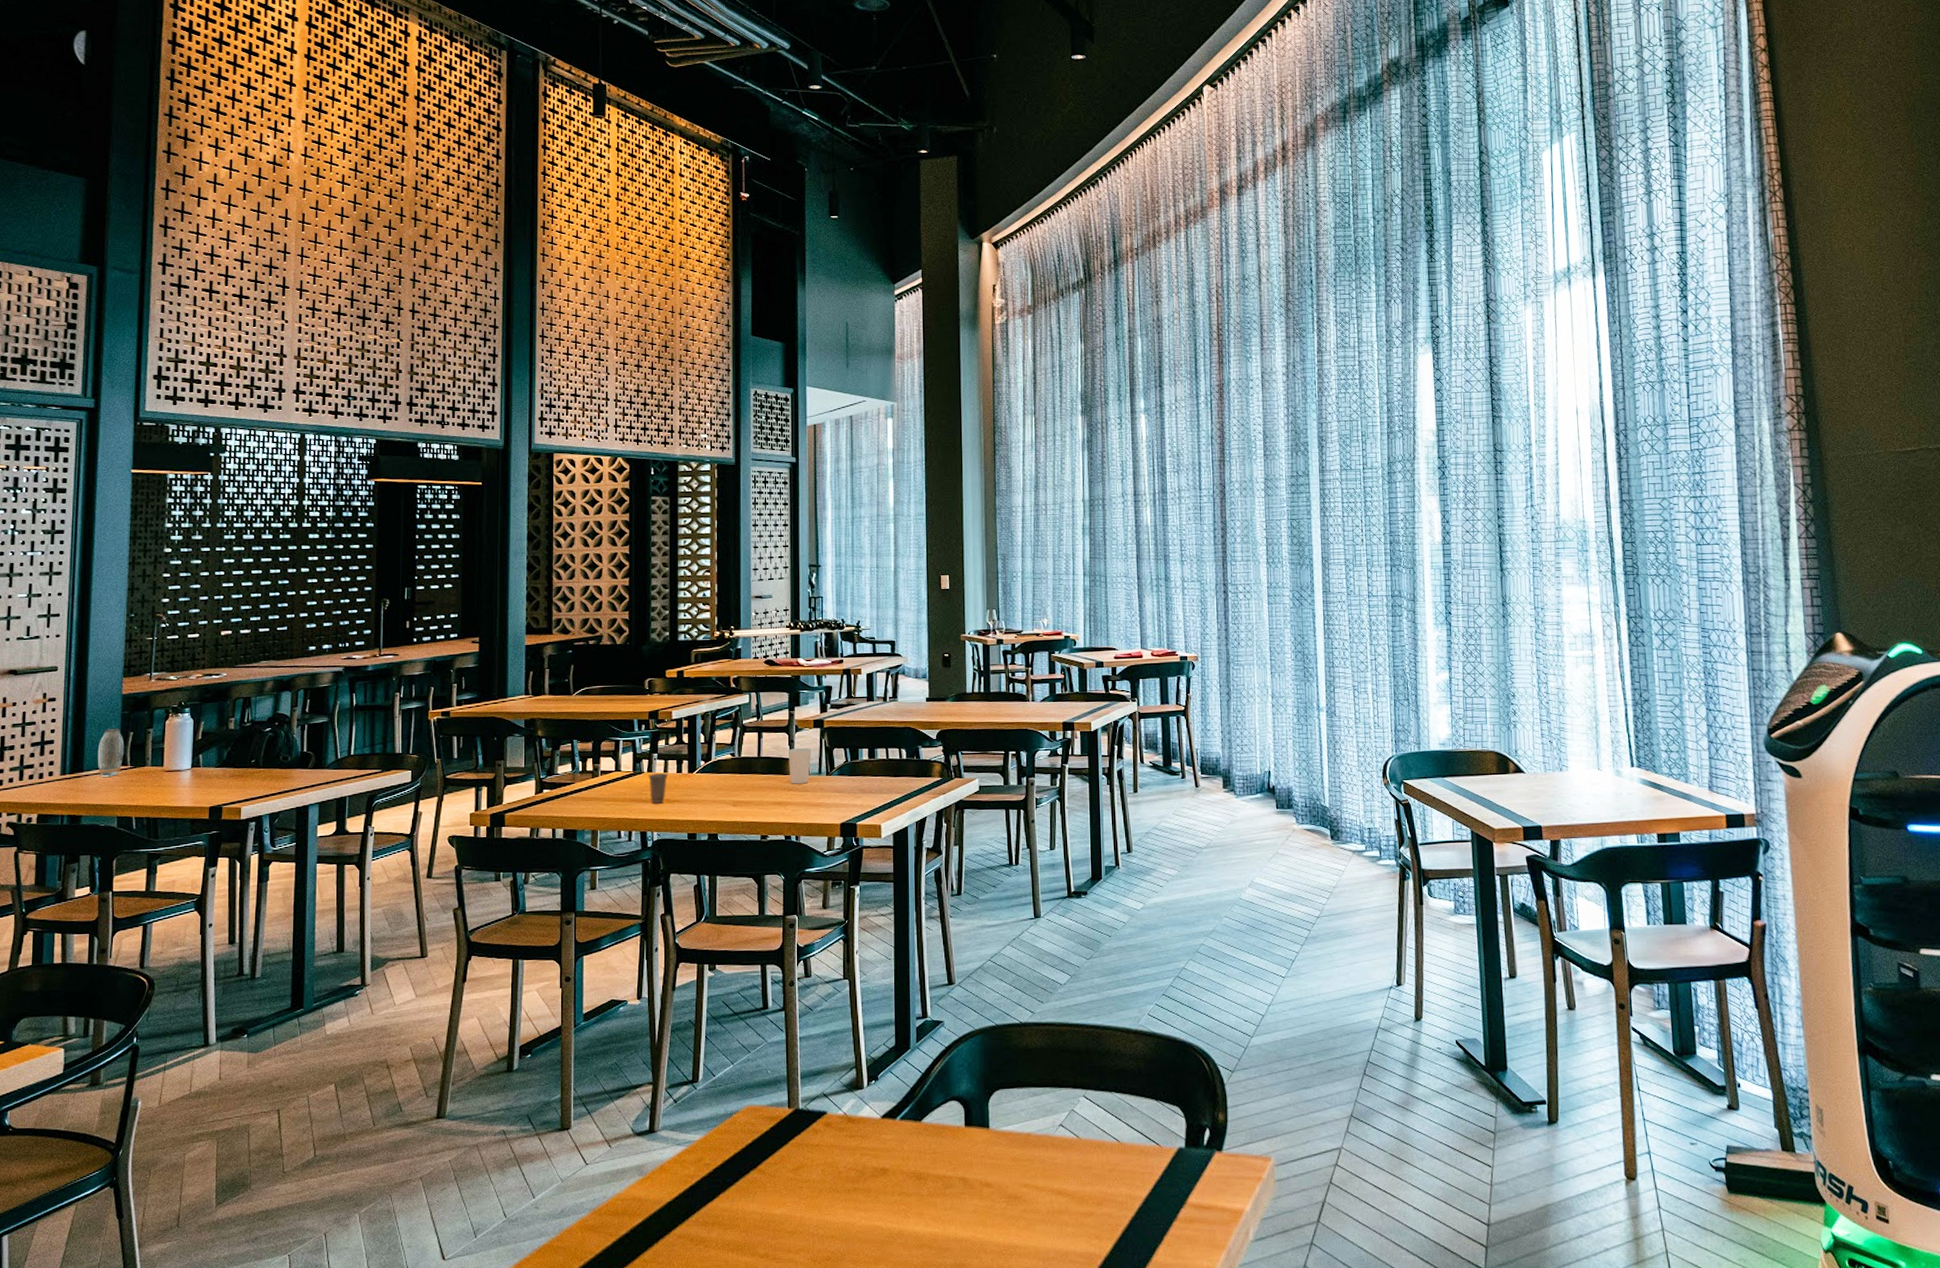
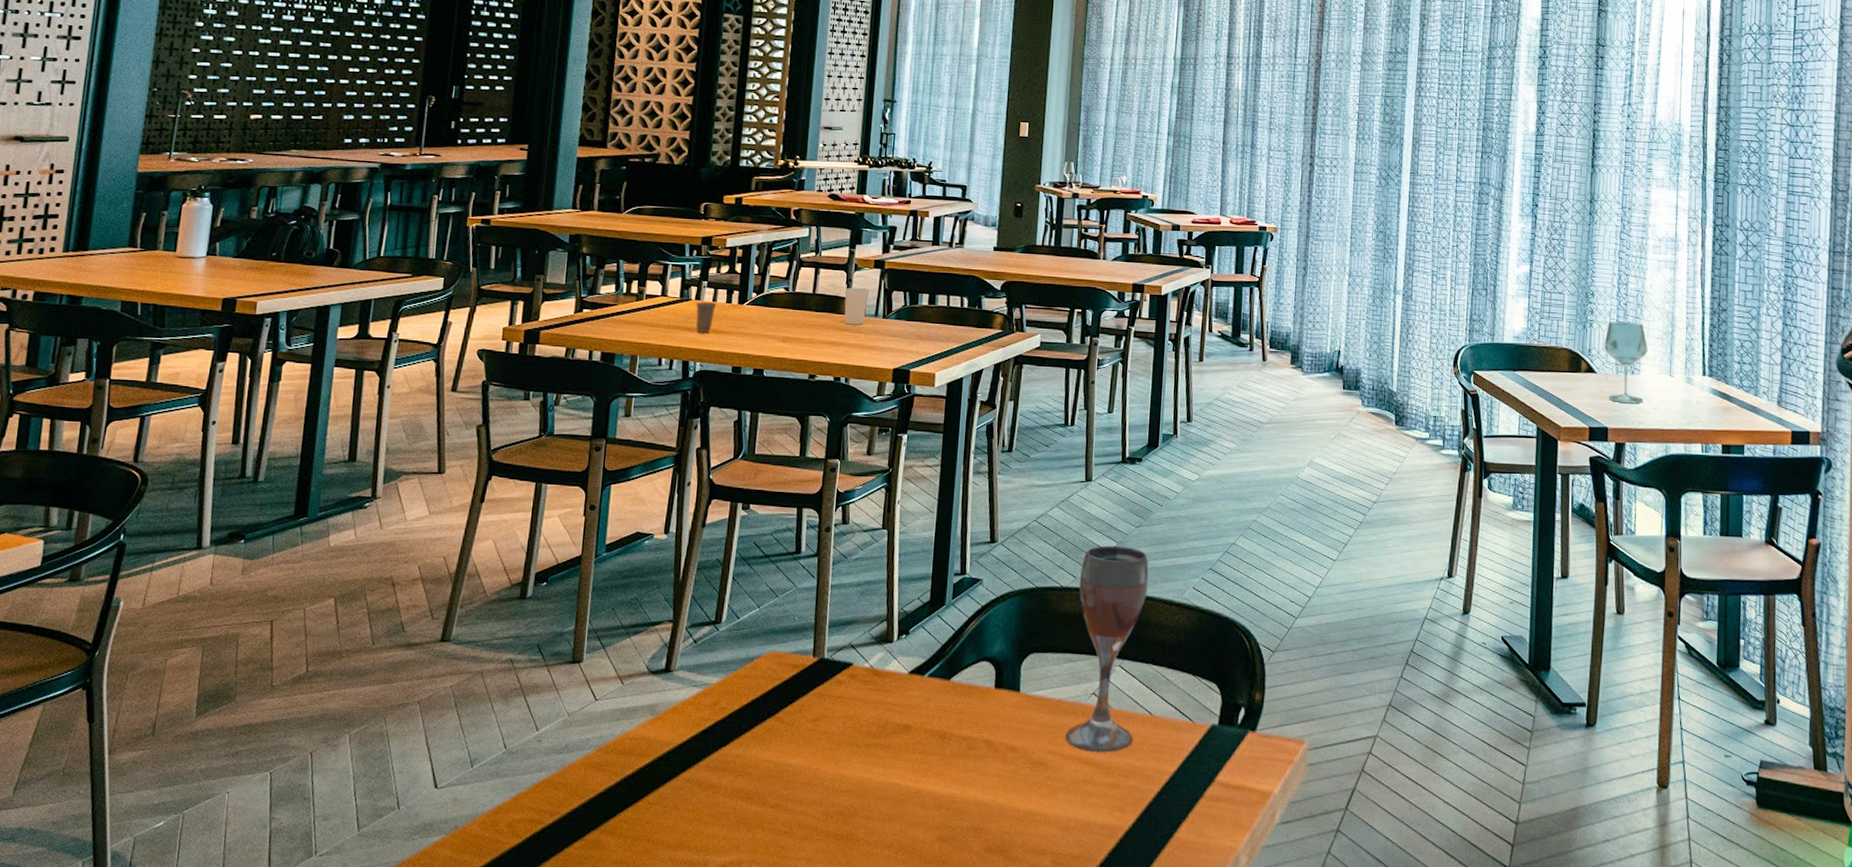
vase: present [97,728,125,777] -> none [104,207,136,258]
cup: none [1036,978,1104,1183] -> present [1064,545,1149,753]
wine glass: none [1530,719,1574,800] -> present [1604,321,1648,403]

